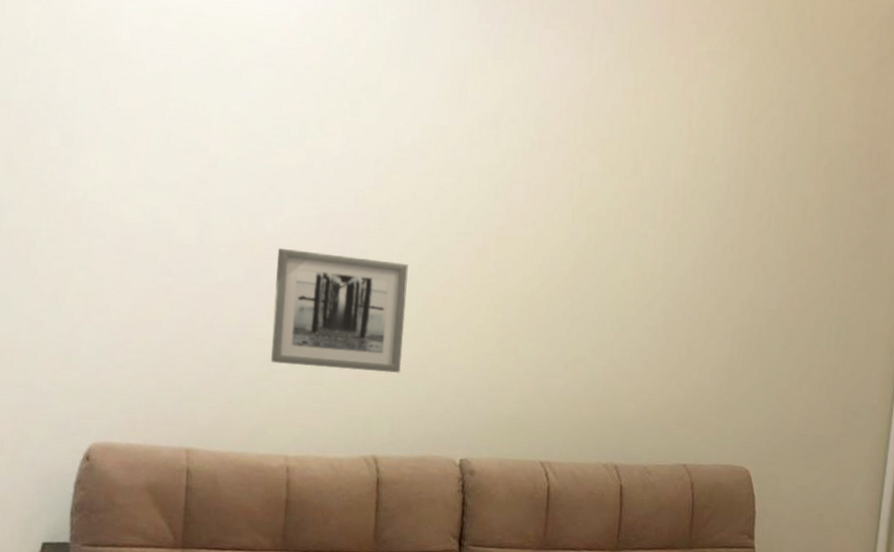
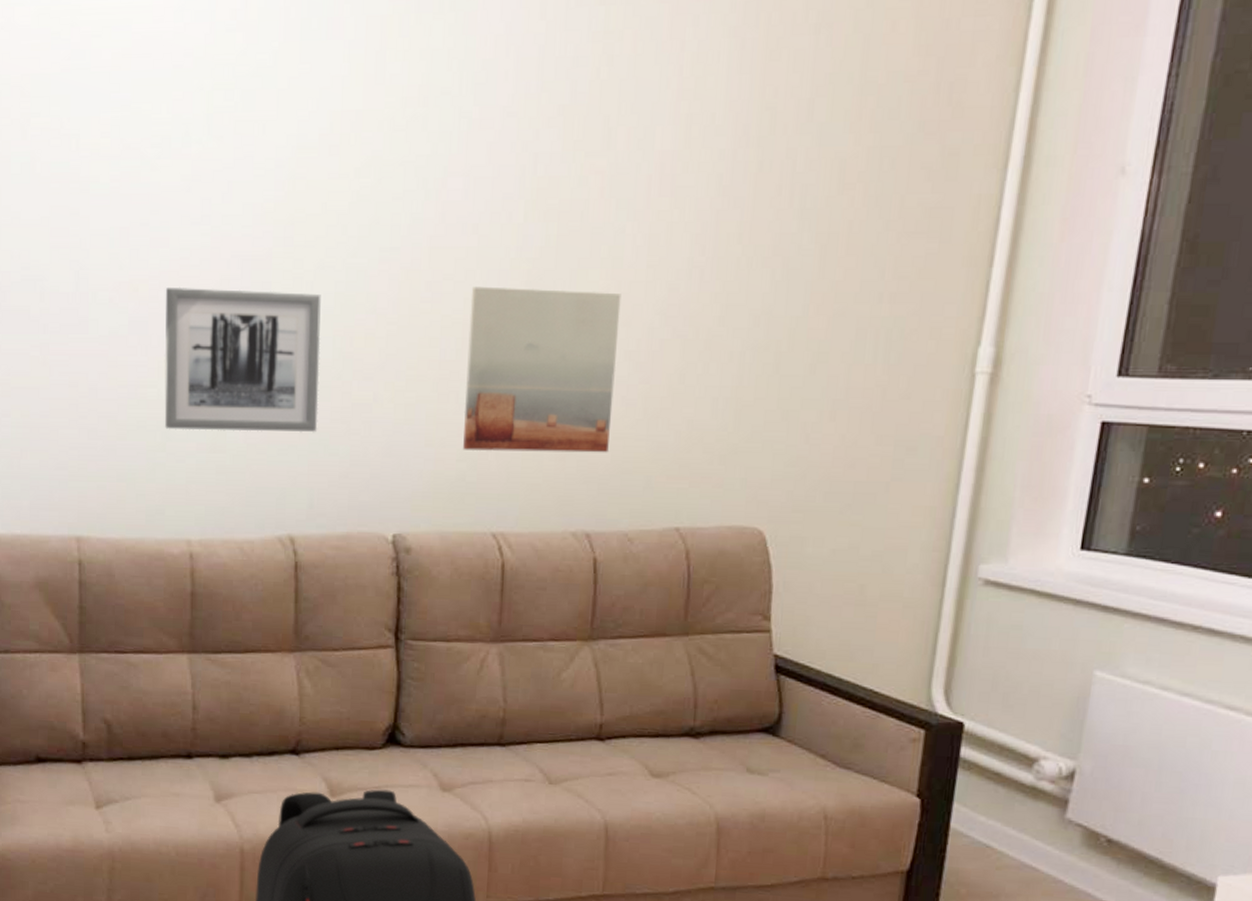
wall art: none [519,268,645,404] -> present [463,286,621,453]

